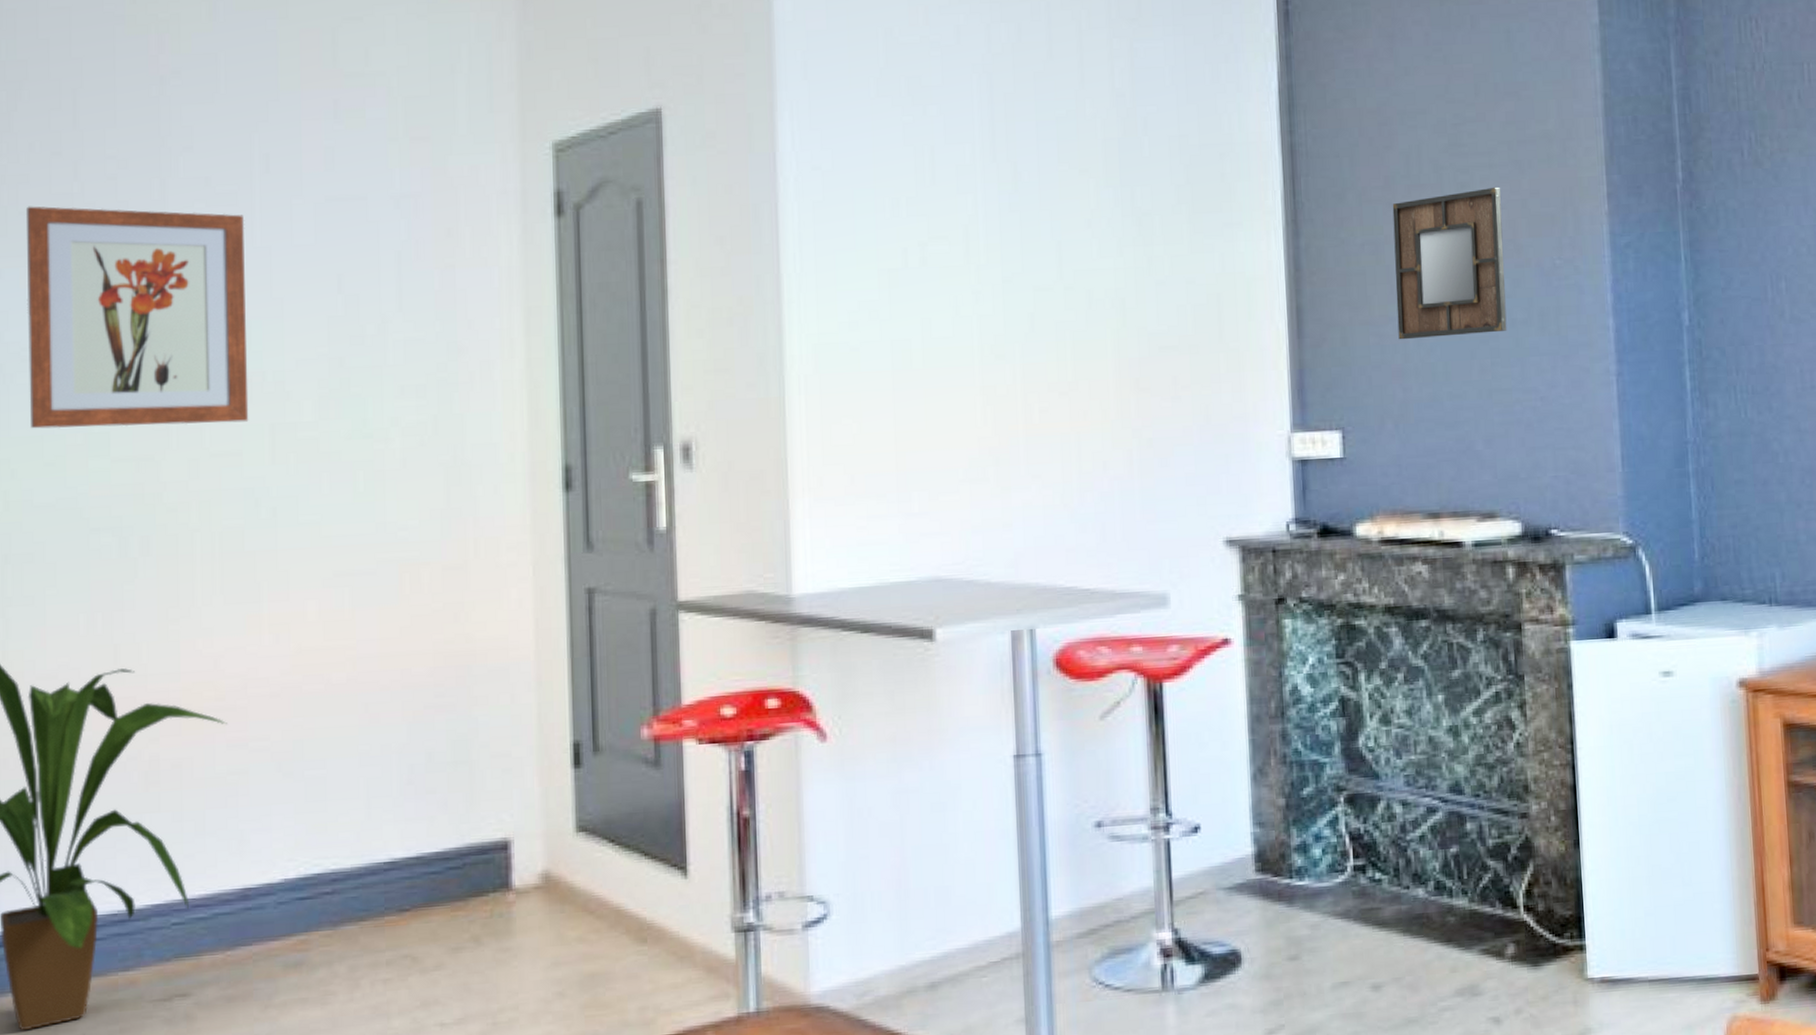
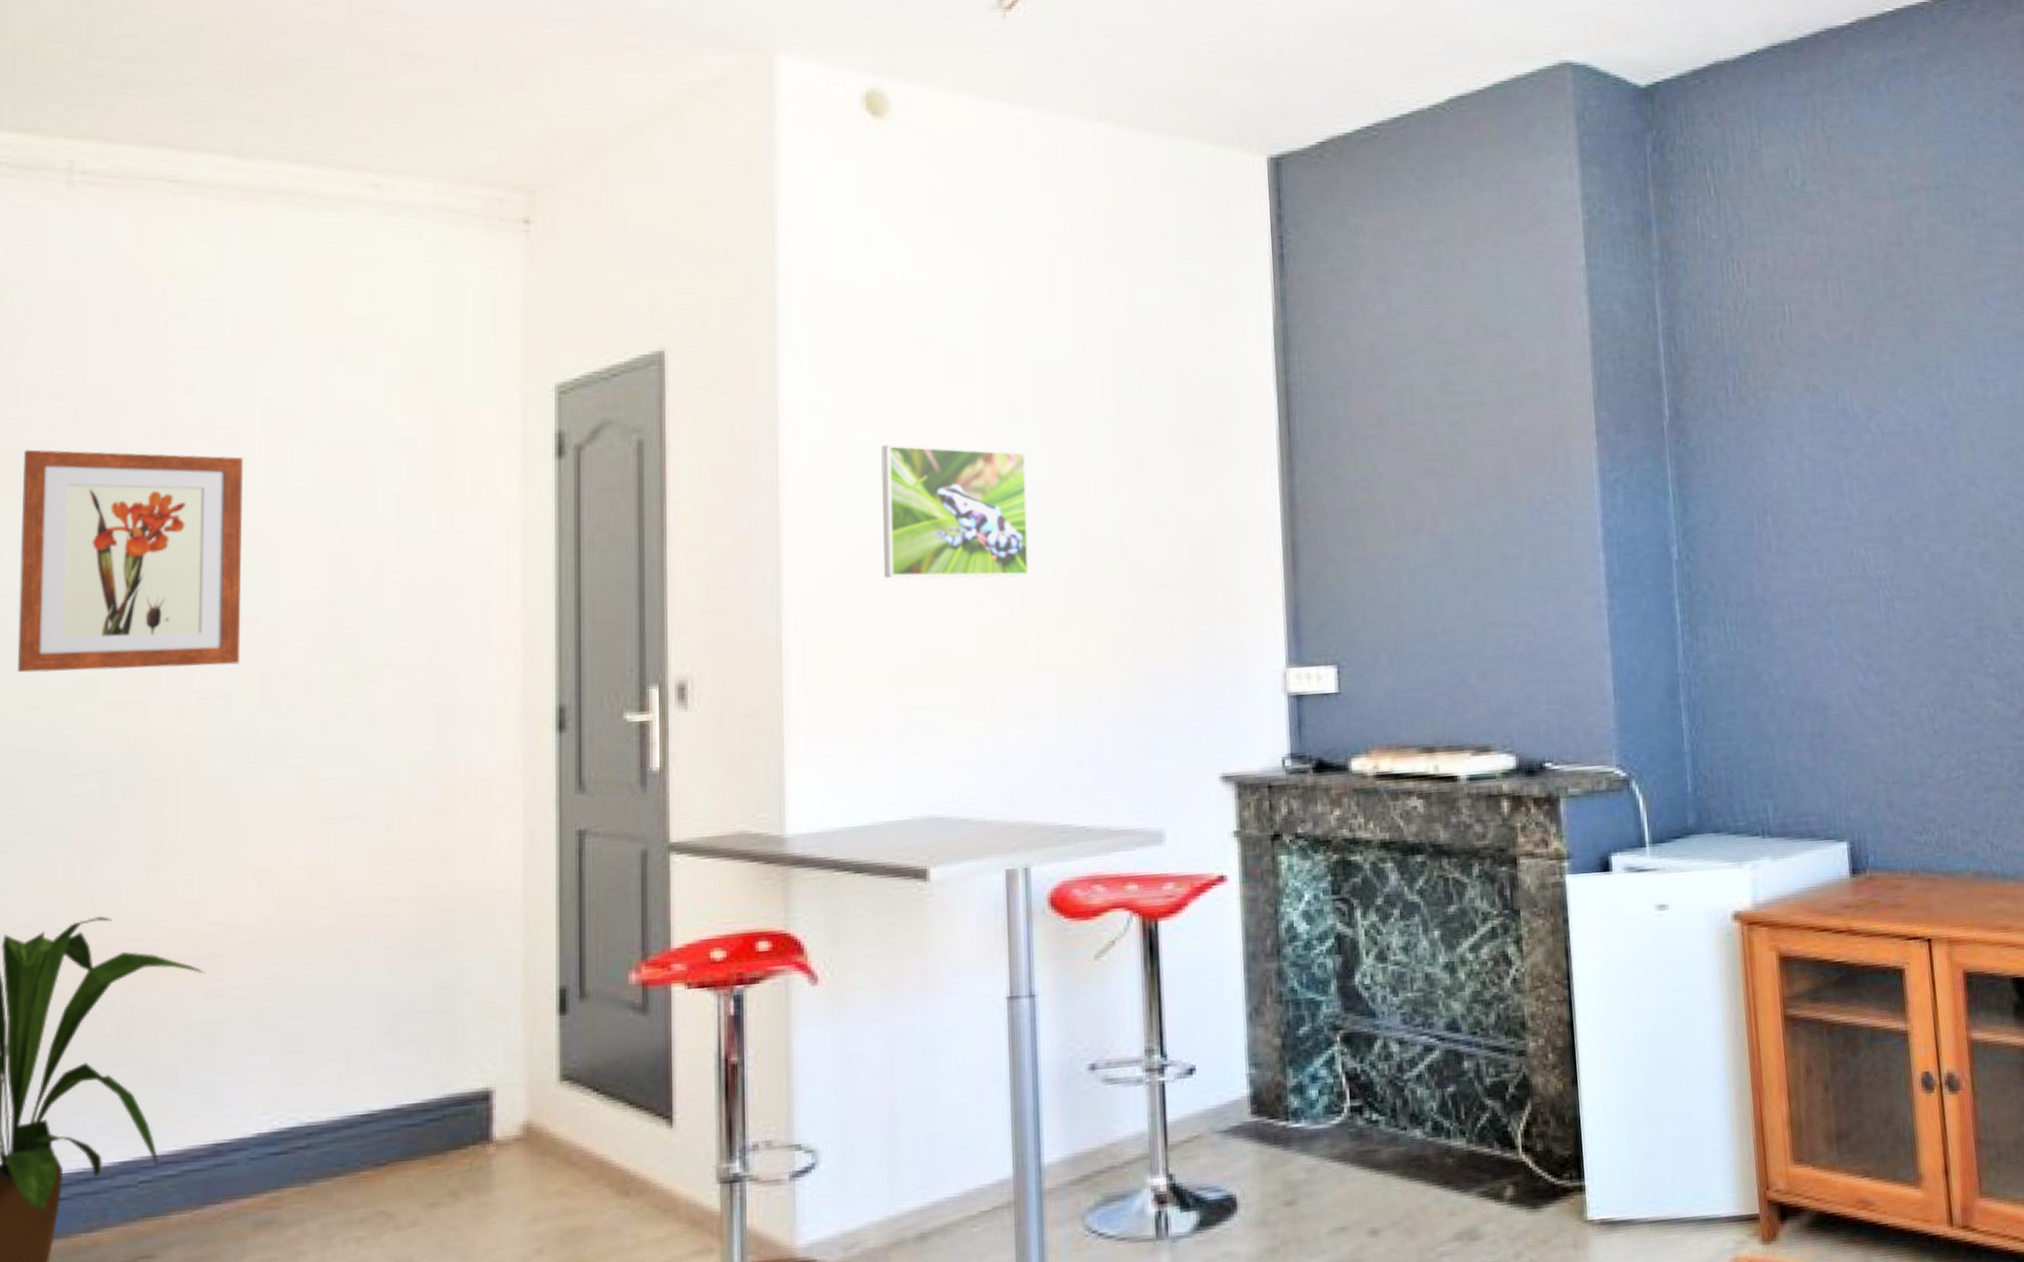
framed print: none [881,204,1034,341] -> present [881,444,1031,579]
home mirror: present [1392,187,1507,340] -> none [1385,424,1500,575]

